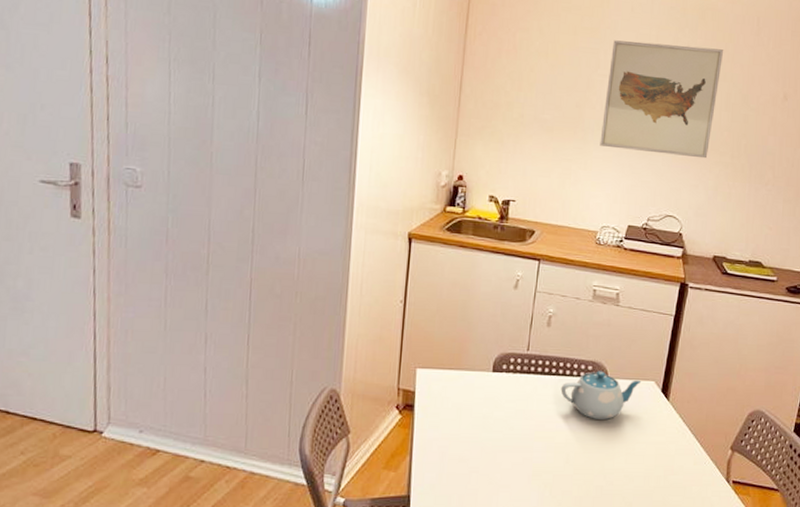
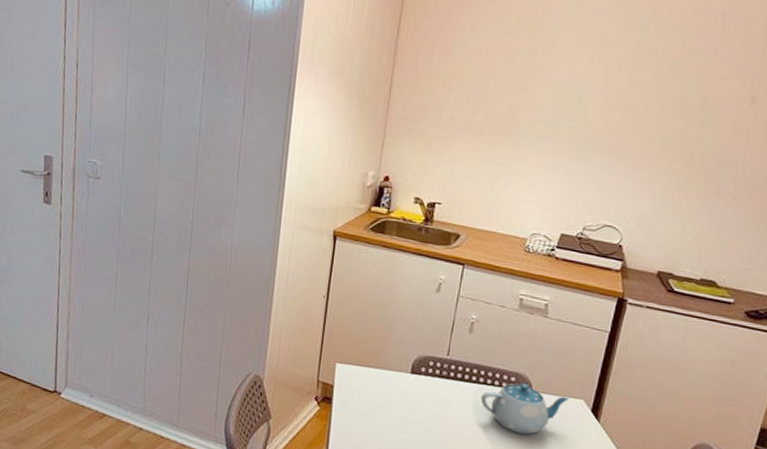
wall art: present [600,40,724,159] -> none [533,40,680,166]

